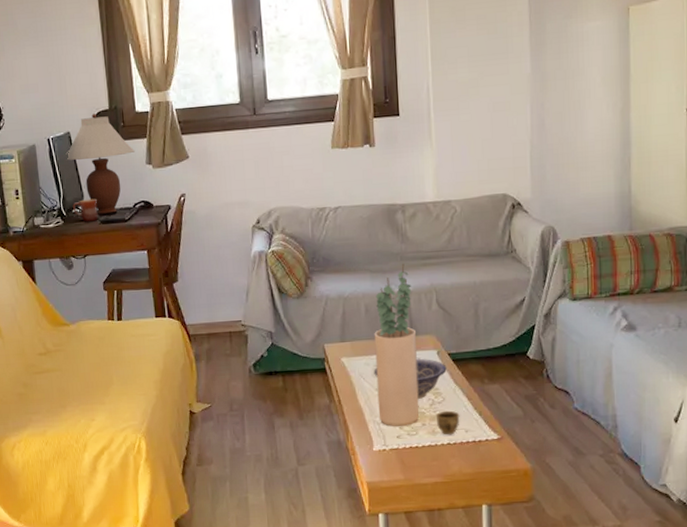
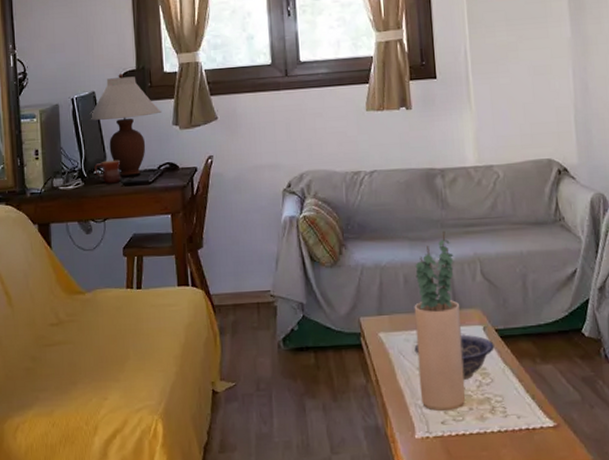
cup: present [435,410,460,435] -> none [483,393,511,422]

